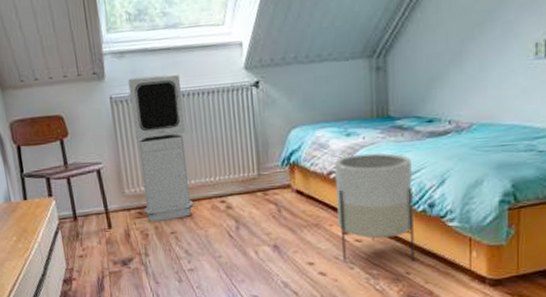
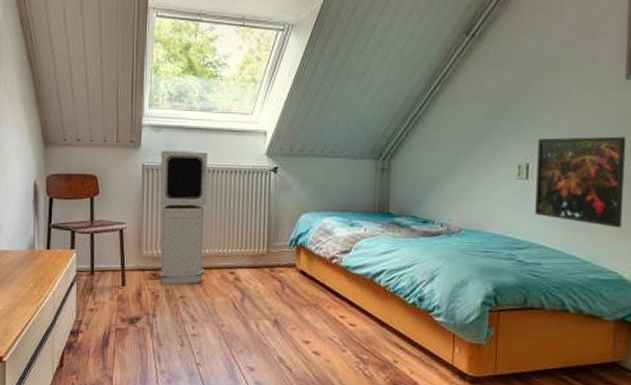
planter: present [335,153,415,262] -> none [334,244,406,351]

